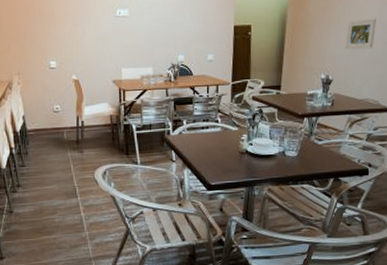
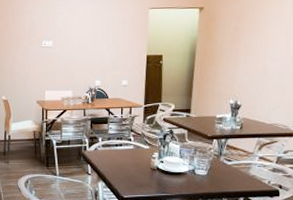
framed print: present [346,18,376,50] -> none [254,49,284,78]

